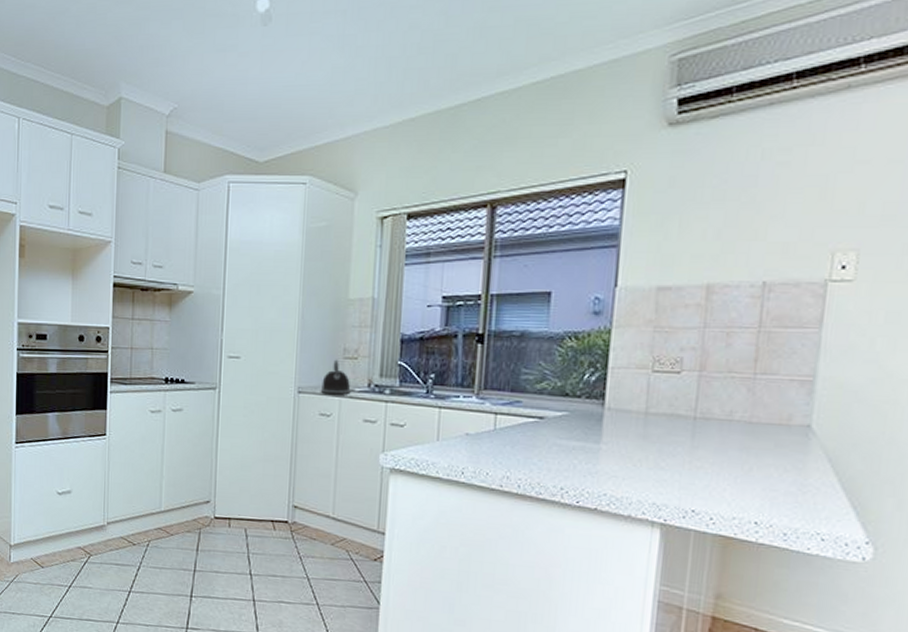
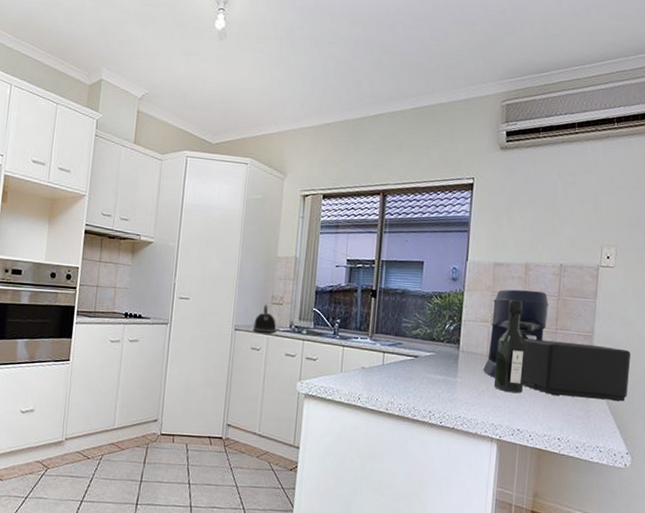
coffee maker: none [639,322,744,442] -> present [483,289,549,377]
bottle: none [655,336,708,462] -> present [493,299,527,393]
toaster: none [699,388,879,473] -> present [522,338,631,402]

